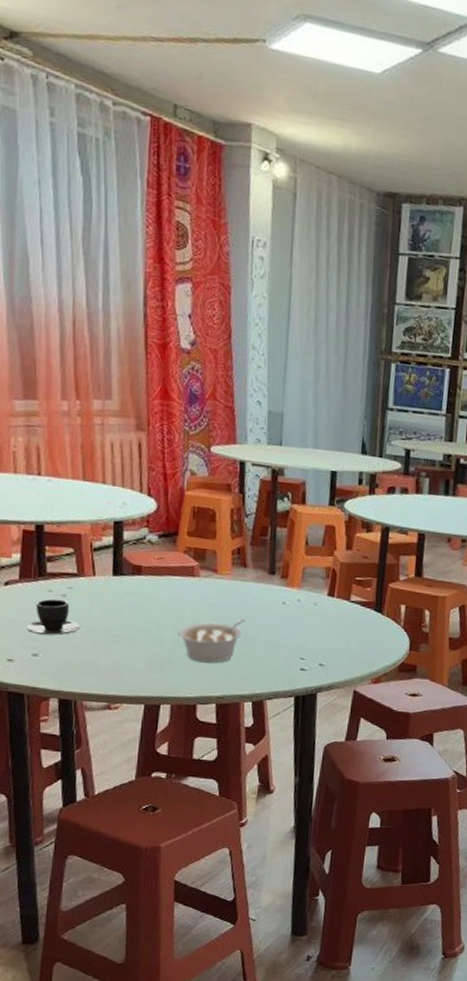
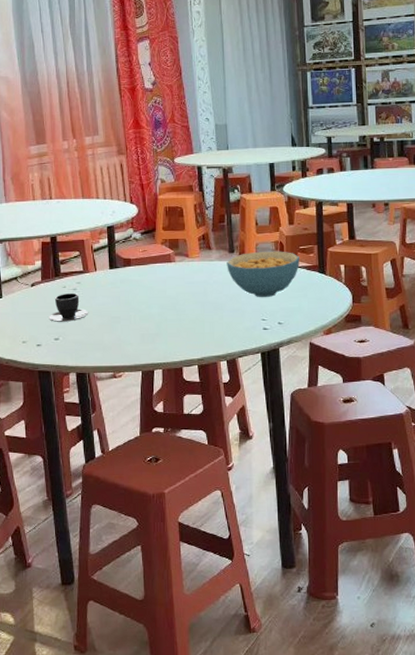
legume: present [177,619,246,663] -> none [162,292,214,331]
cereal bowl: none [264,577,354,634] -> present [227,251,300,298]

